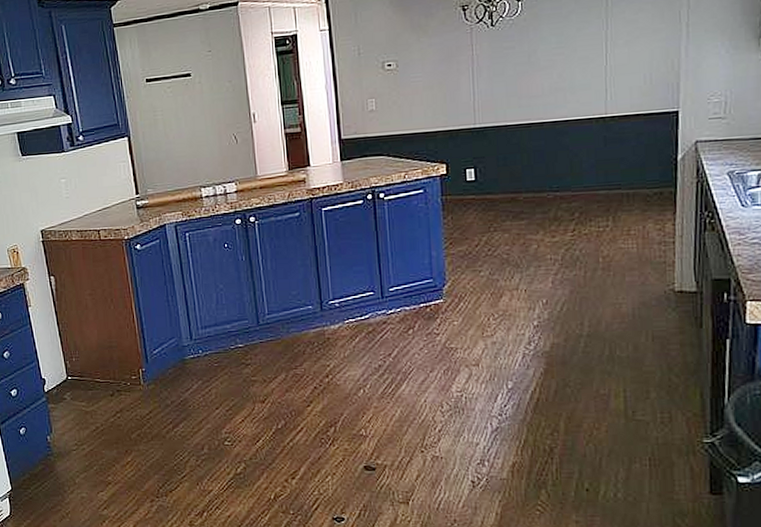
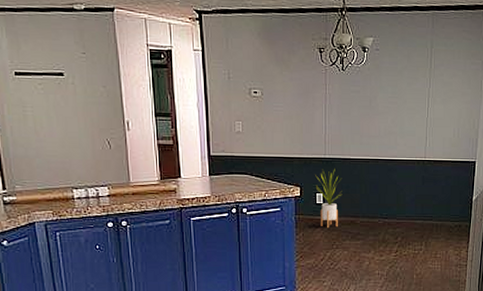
house plant: none [464,139,499,208] -> present [315,169,342,227]

